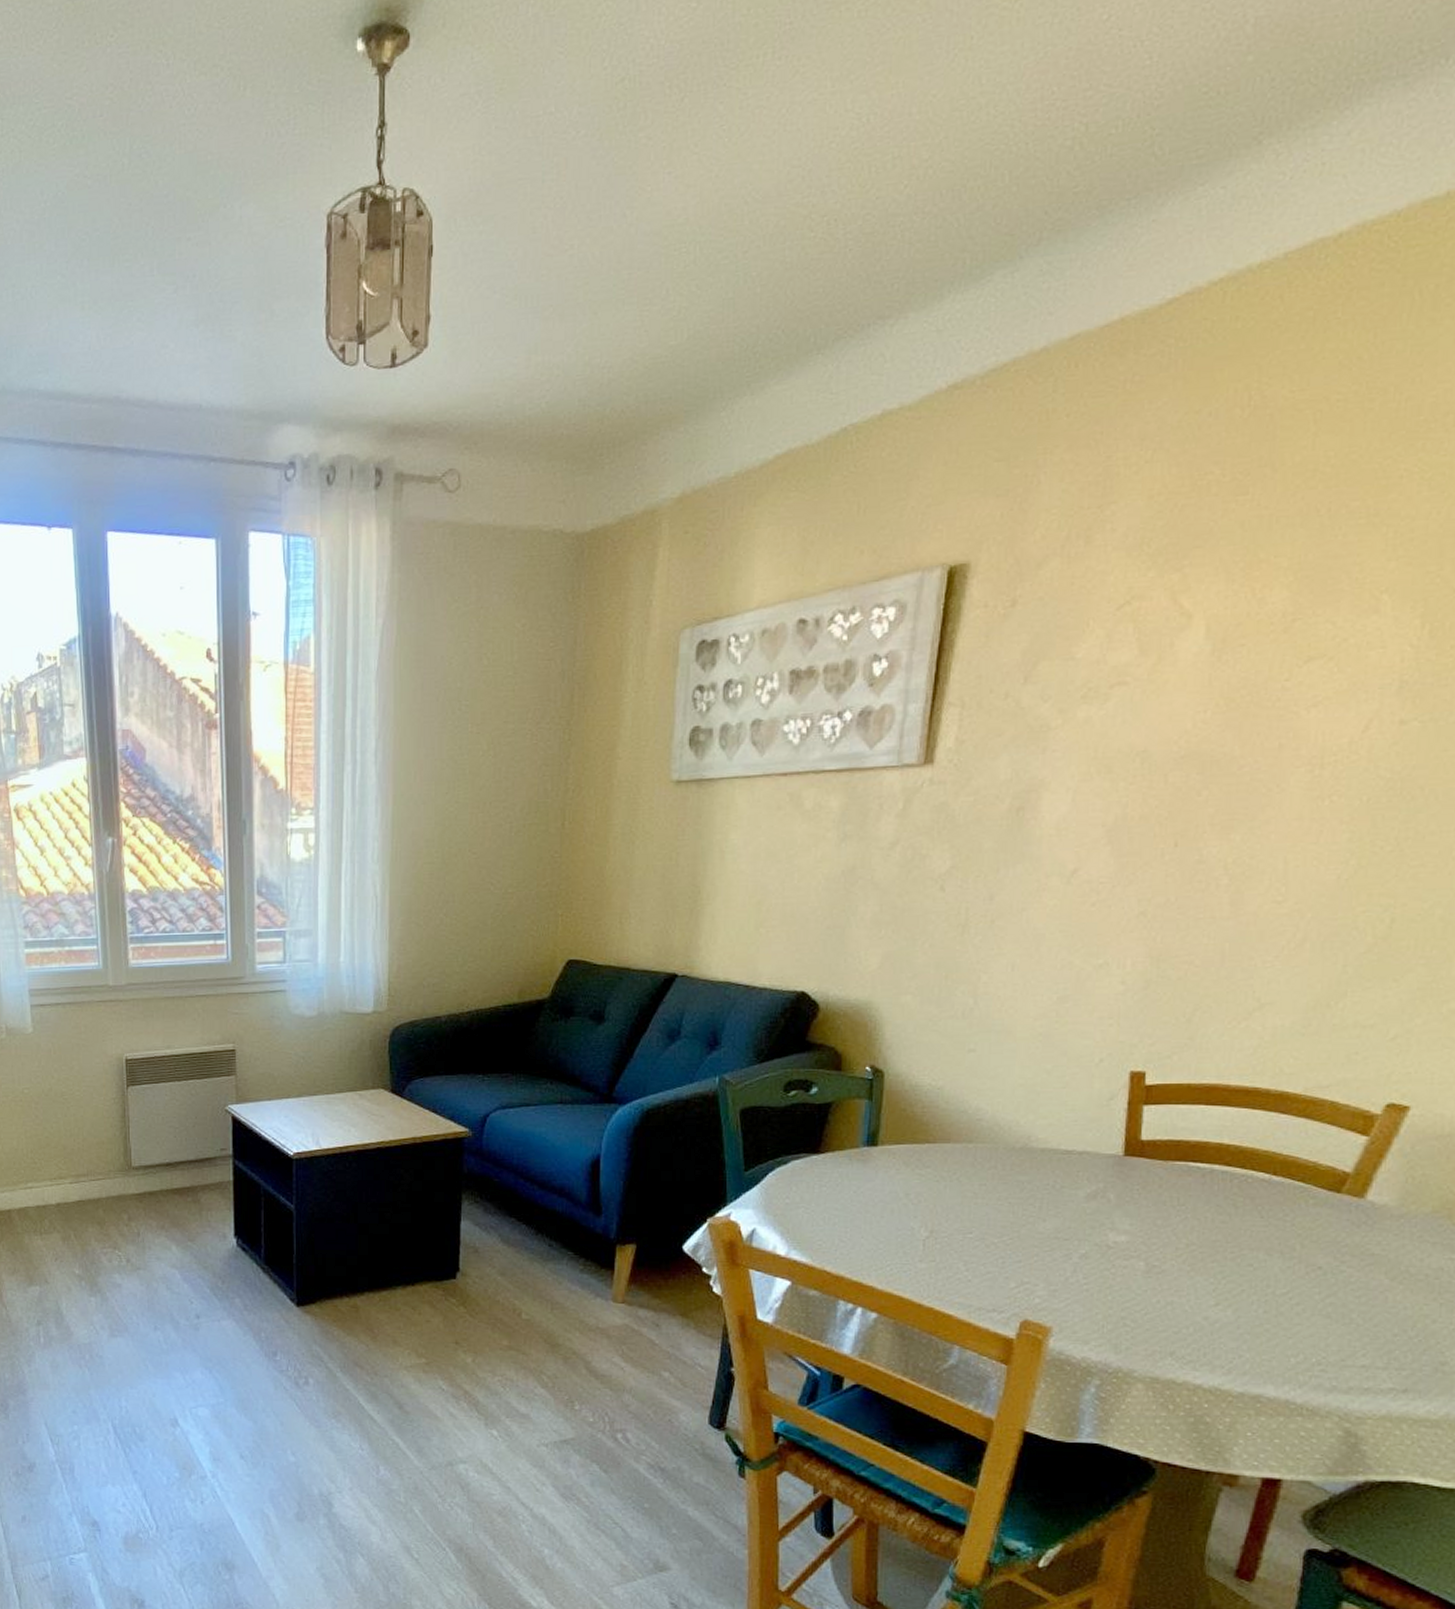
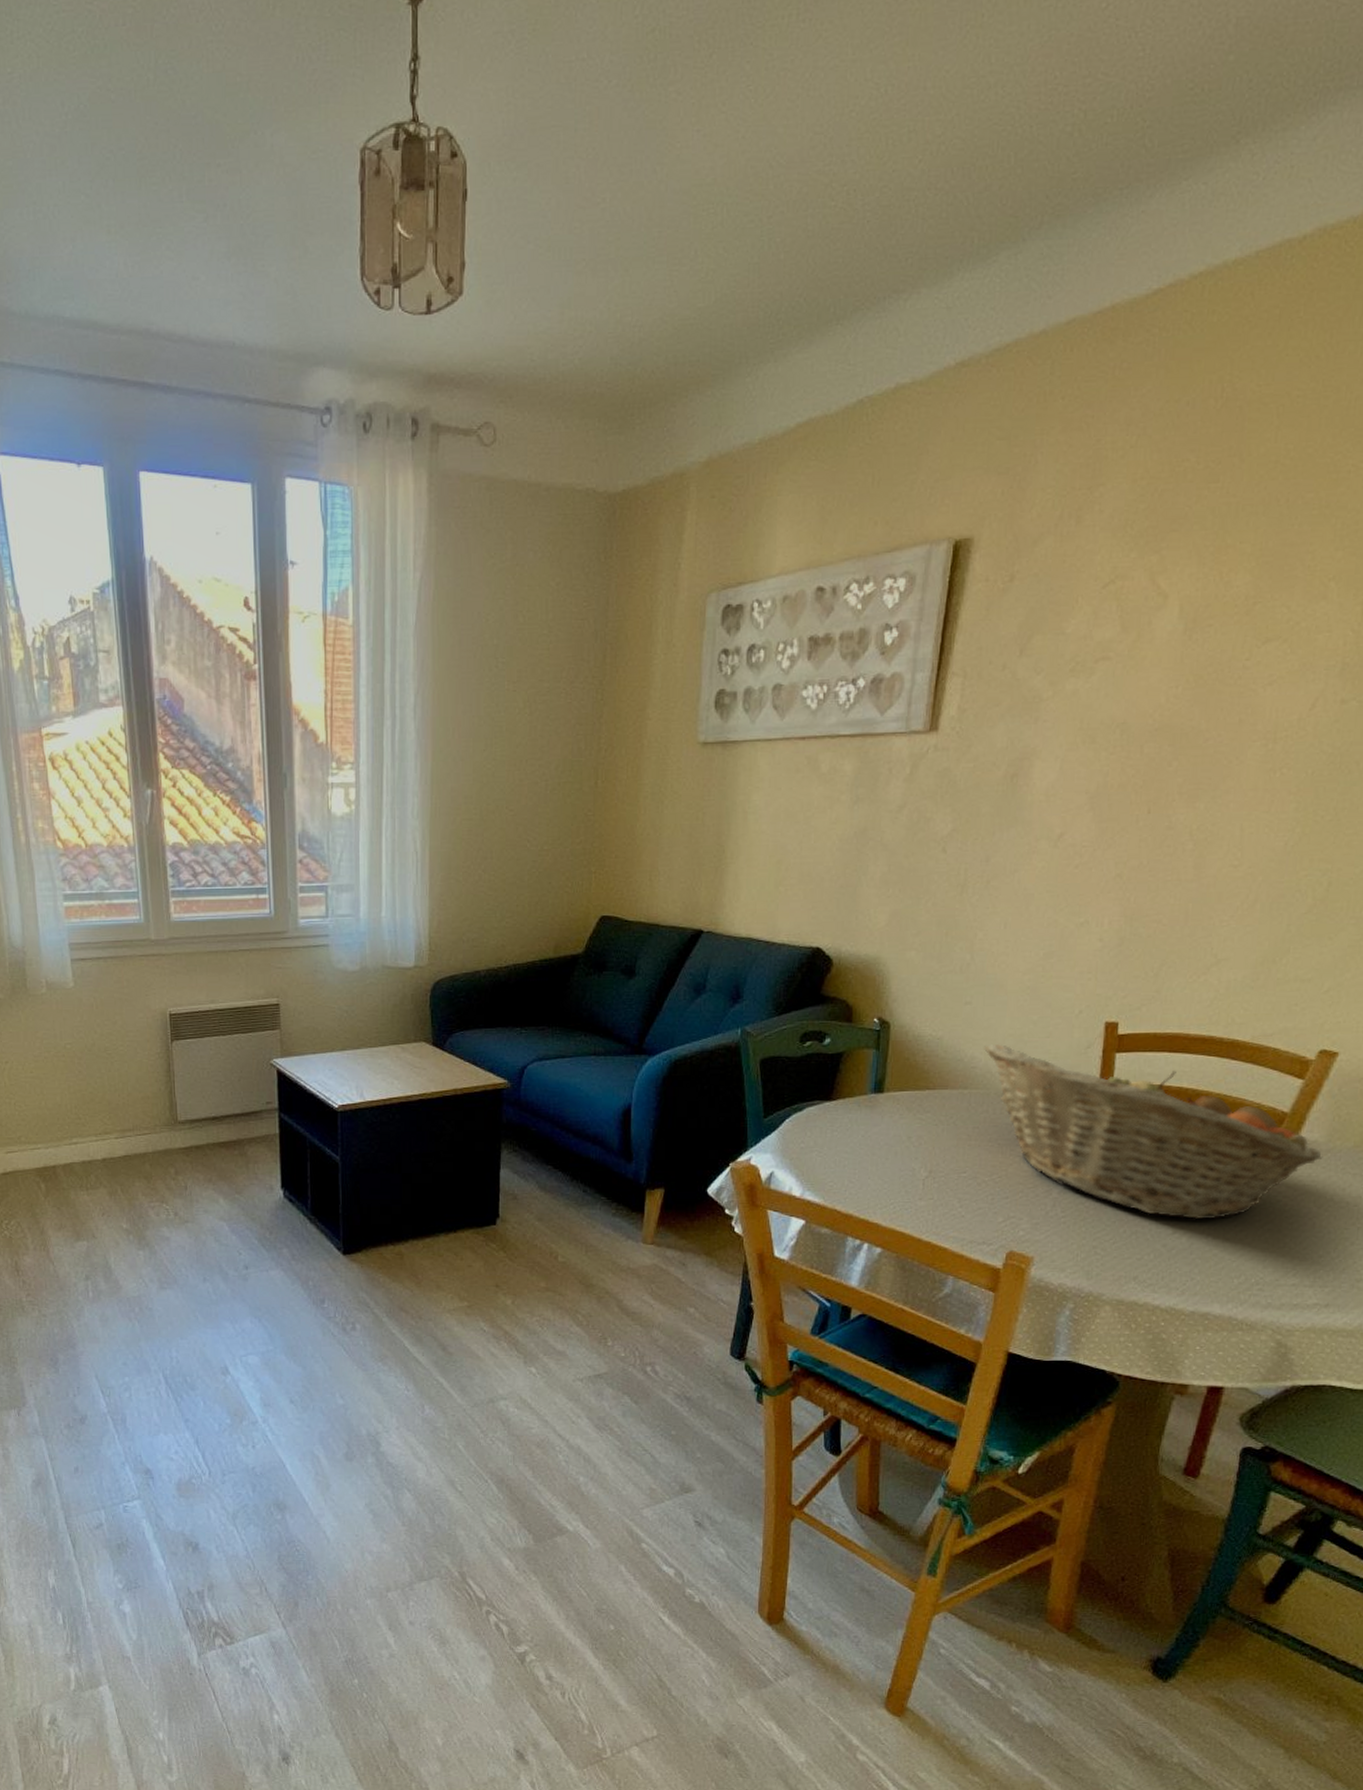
fruit basket: none [991,1095,1395,1291] -> present [984,1044,1323,1220]

